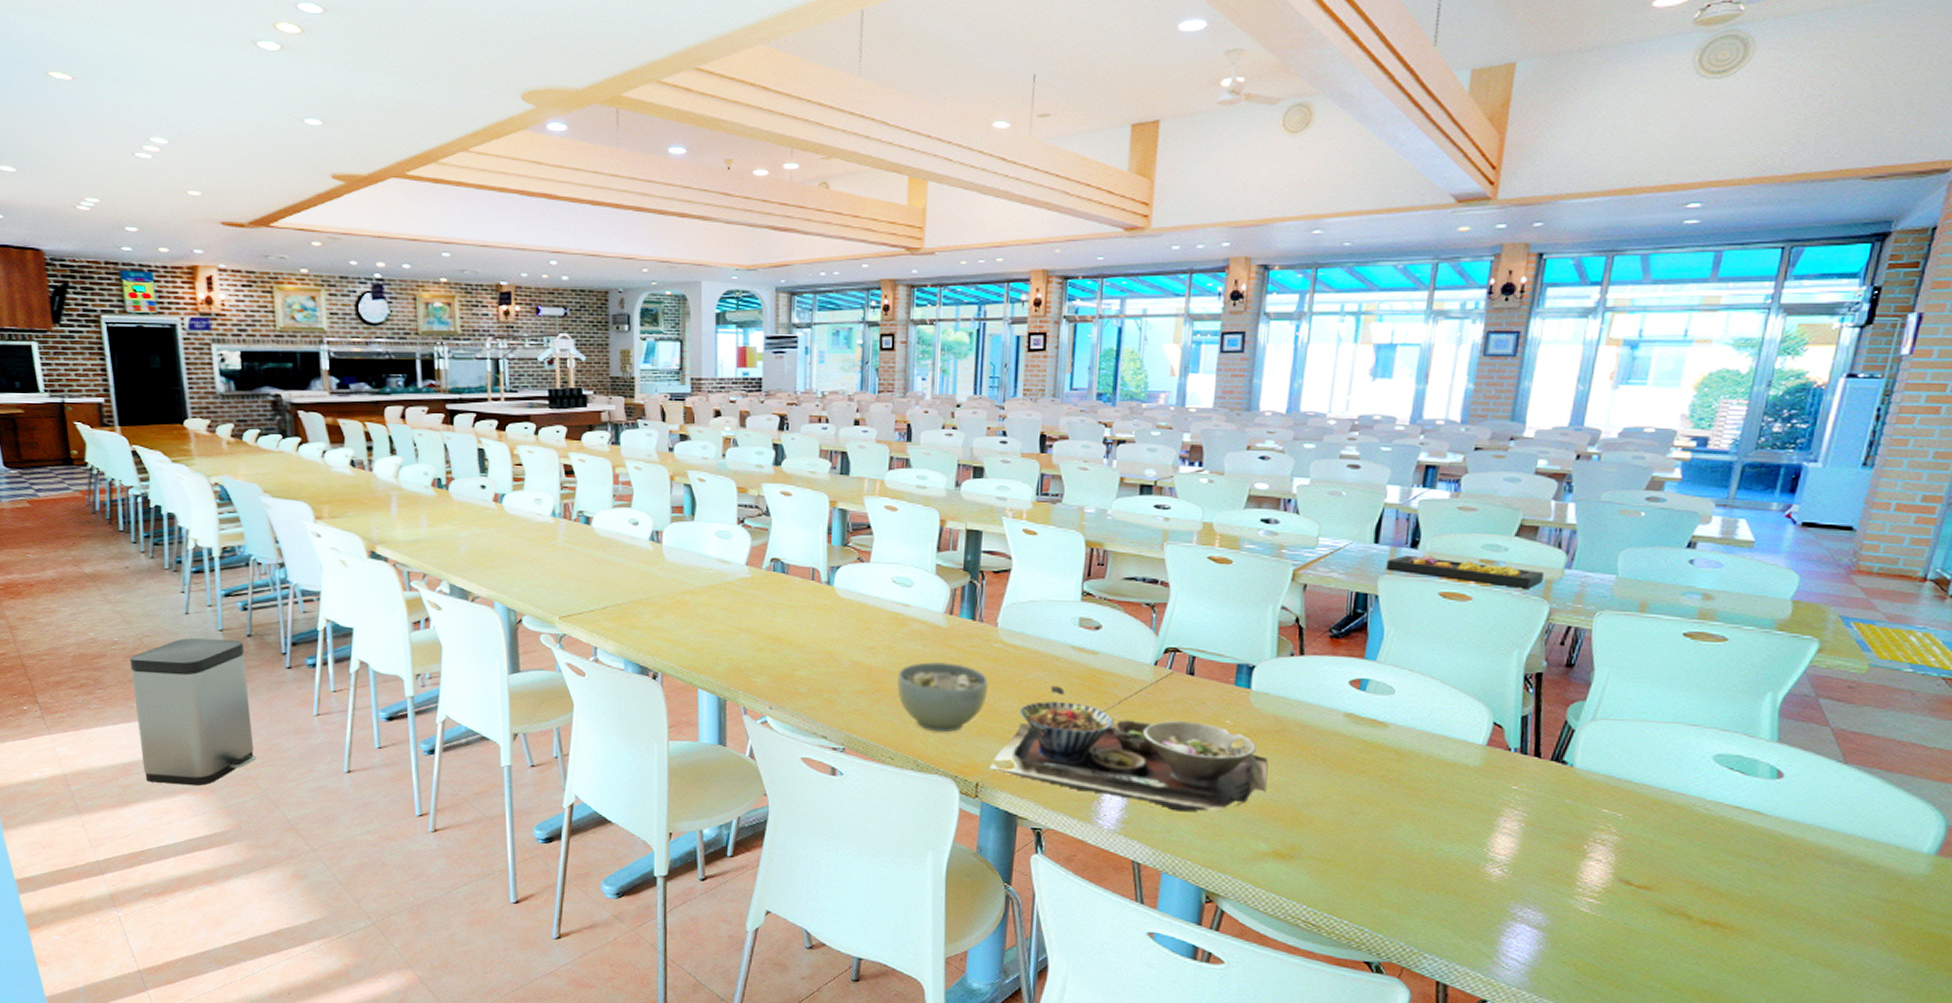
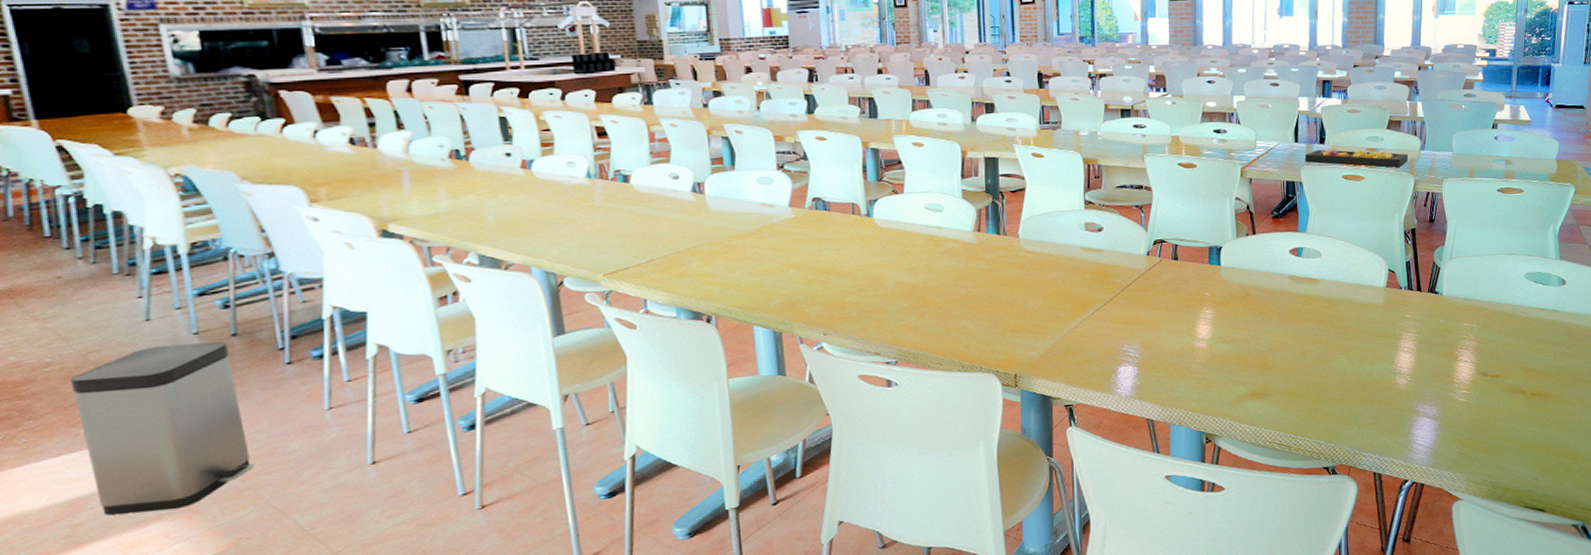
soup bowl: present [897,661,988,732] -> none [938,273,1017,335]
food tray: present [988,685,1268,811] -> none [1024,282,1241,372]

